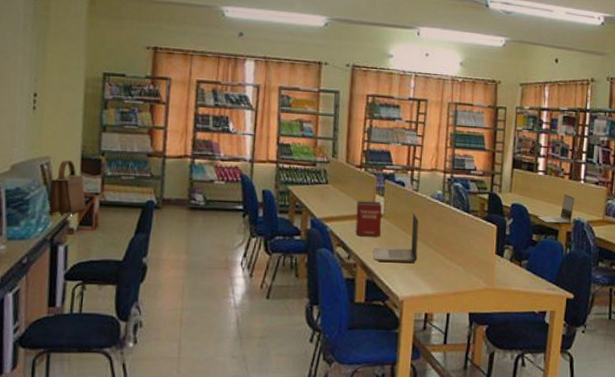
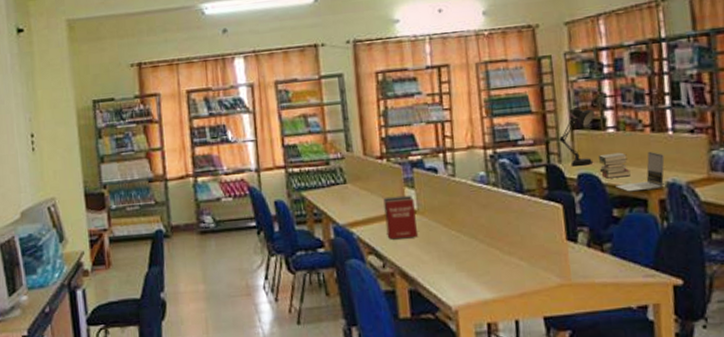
handbag: present [49,159,86,216] -> none [60,198,96,259]
laptop computer: present [372,213,419,264] -> none [411,203,467,268]
desk lamp: none [502,151,531,198] -> present [559,107,595,166]
books: none [527,191,550,211] -> present [599,152,631,179]

